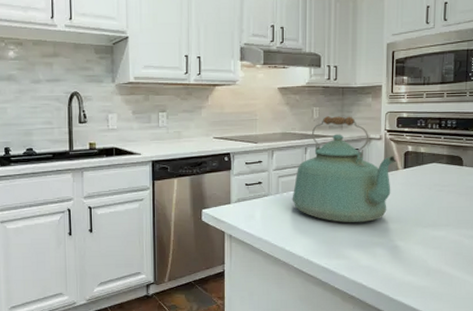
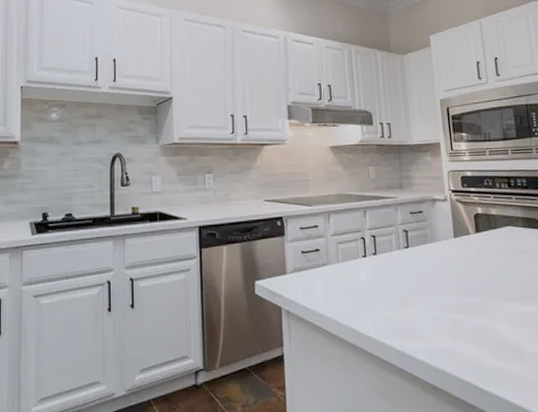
kettle: present [292,116,397,223] -> none [354,175,466,297]

